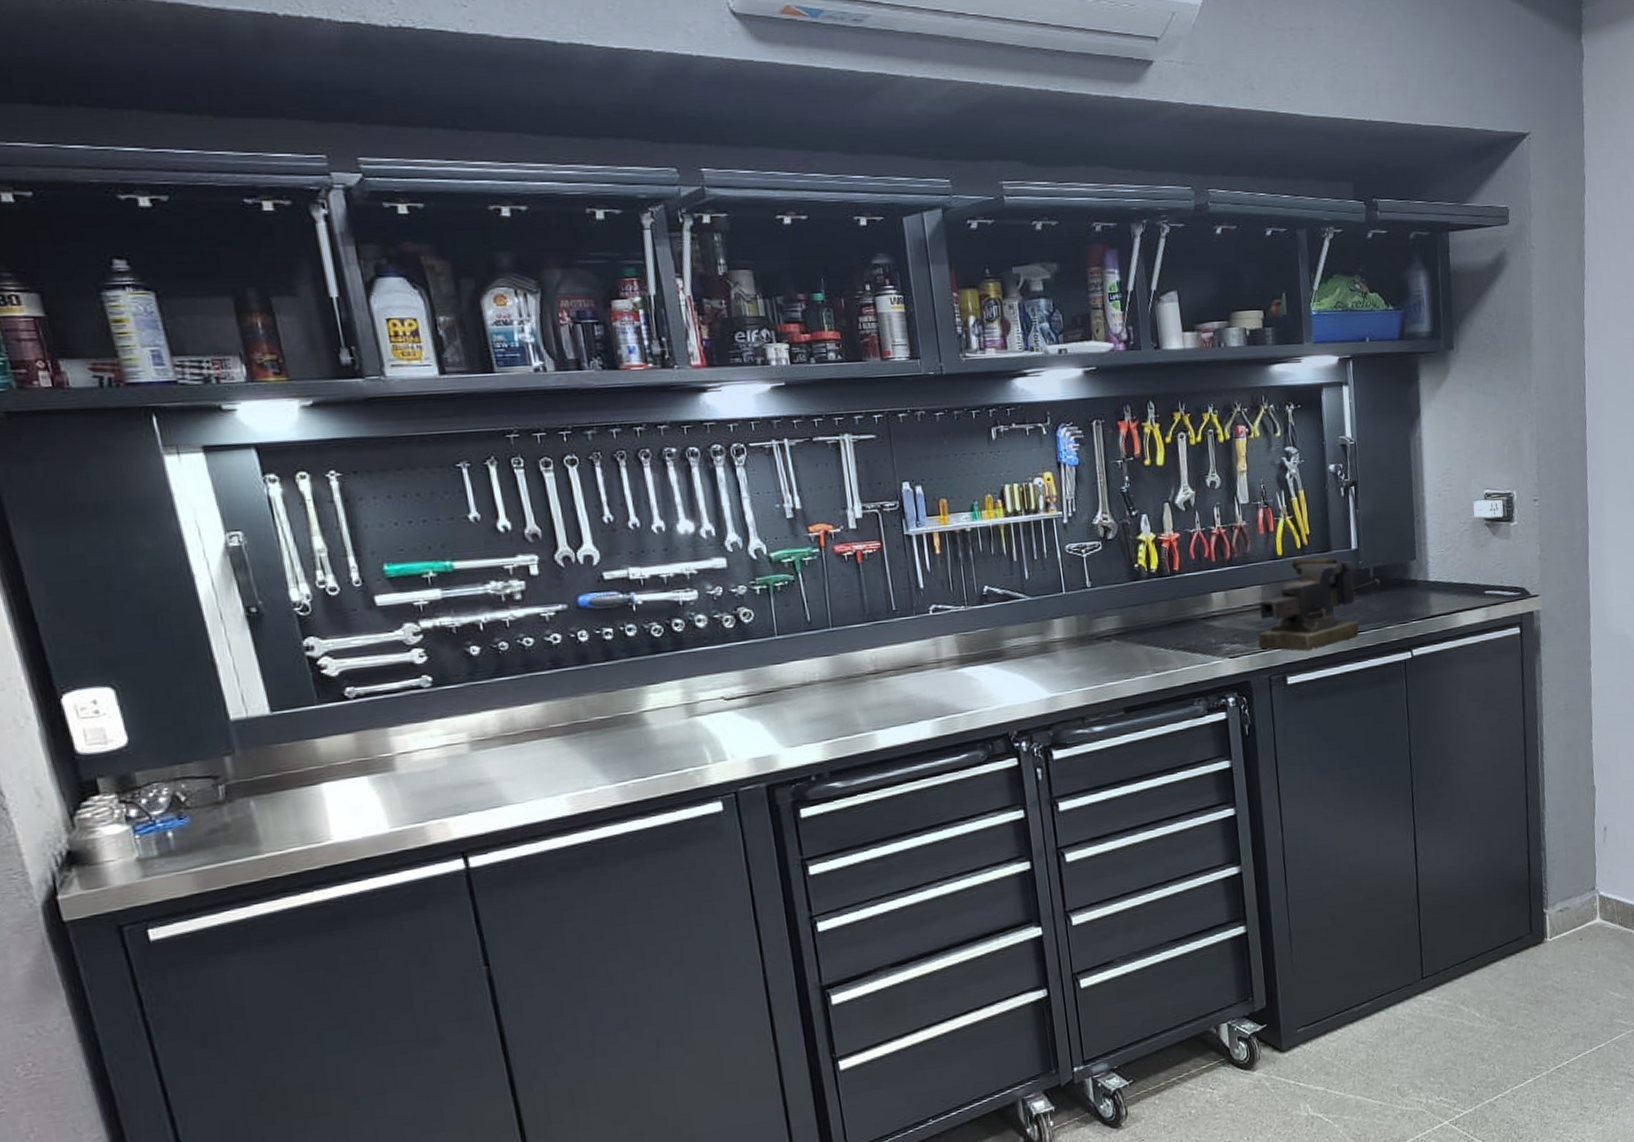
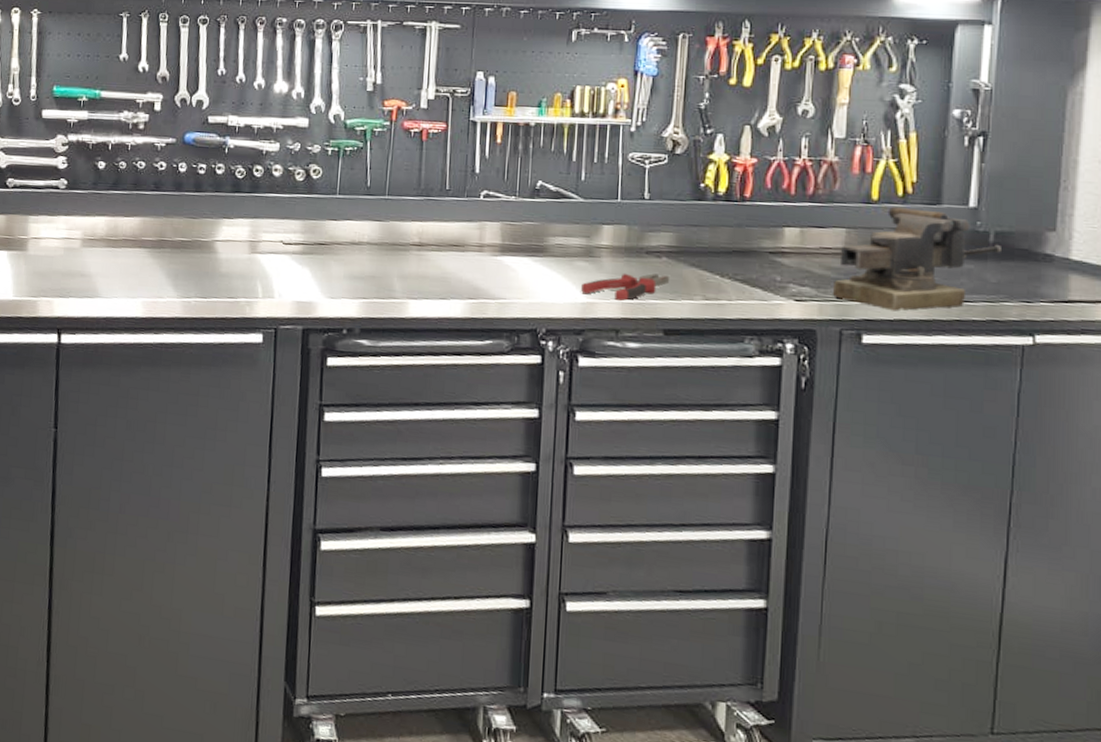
pliers: none [1043,657,1121,690] -> present [581,273,669,302]

